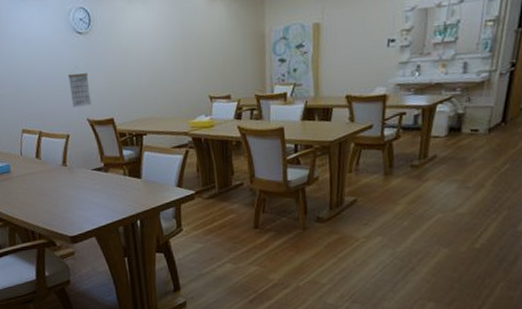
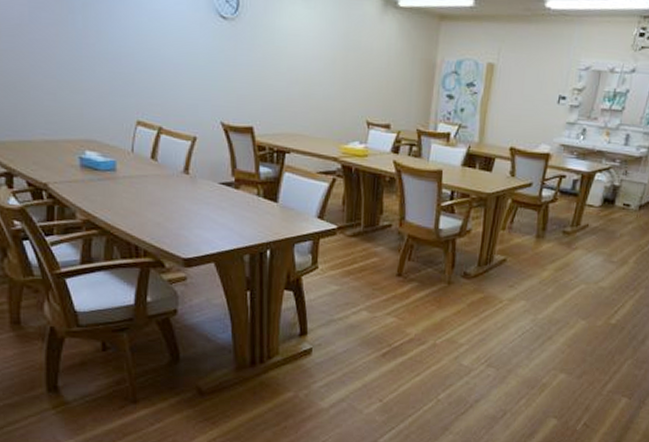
calendar: present [68,73,91,108] -> none [203,64,229,107]

